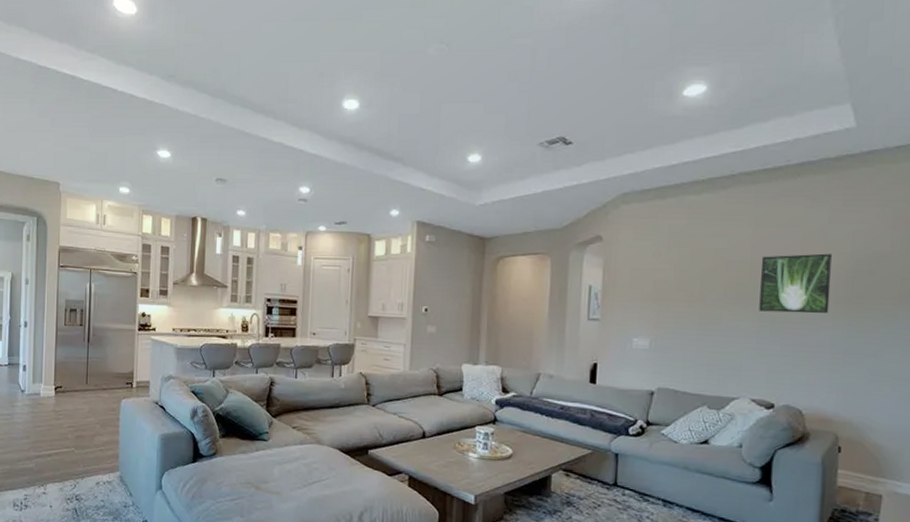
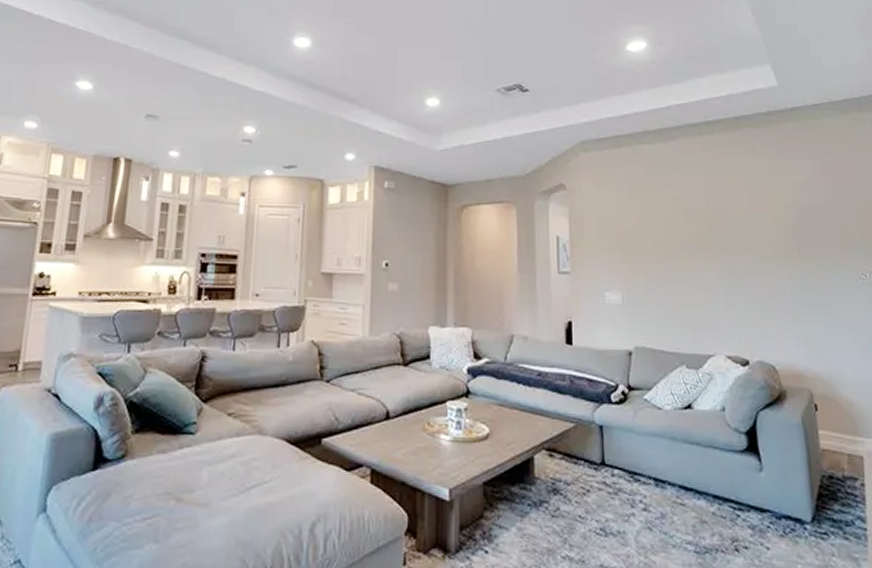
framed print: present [759,253,833,314] -> none [716,203,783,263]

